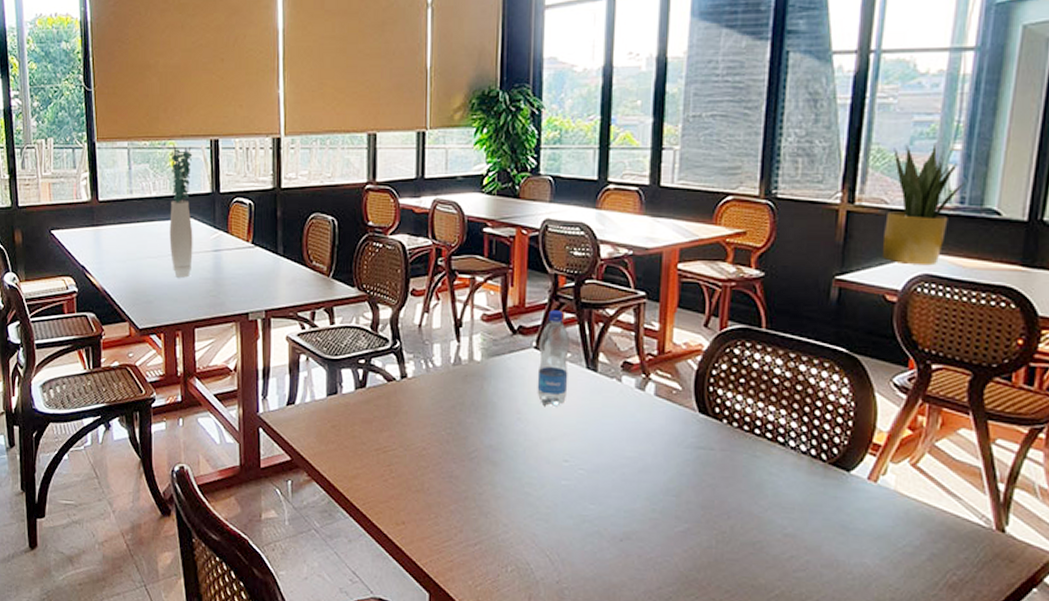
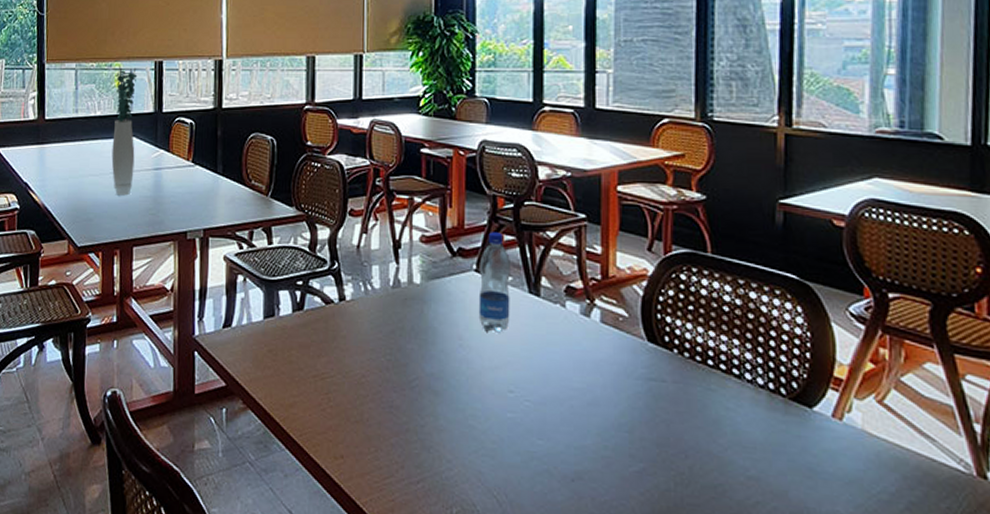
planter: present [881,142,967,266] -> none [824,67,904,190]

